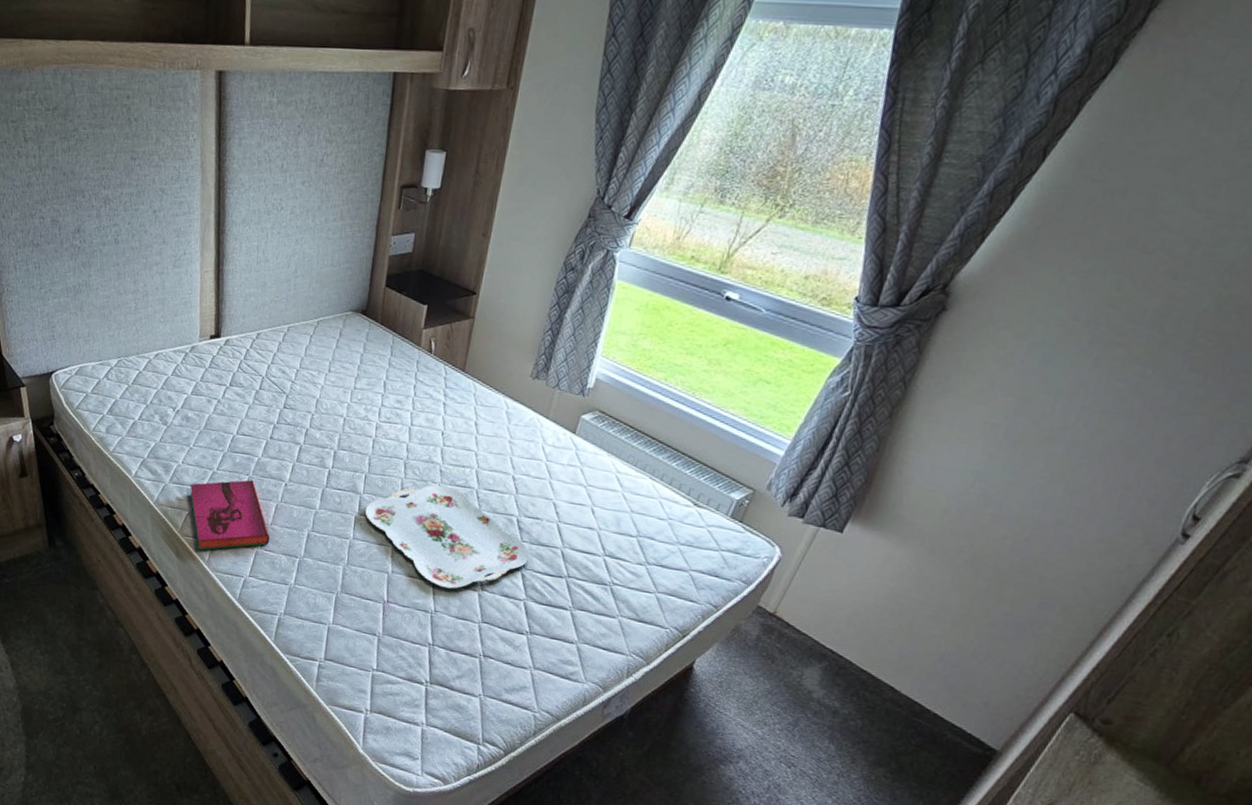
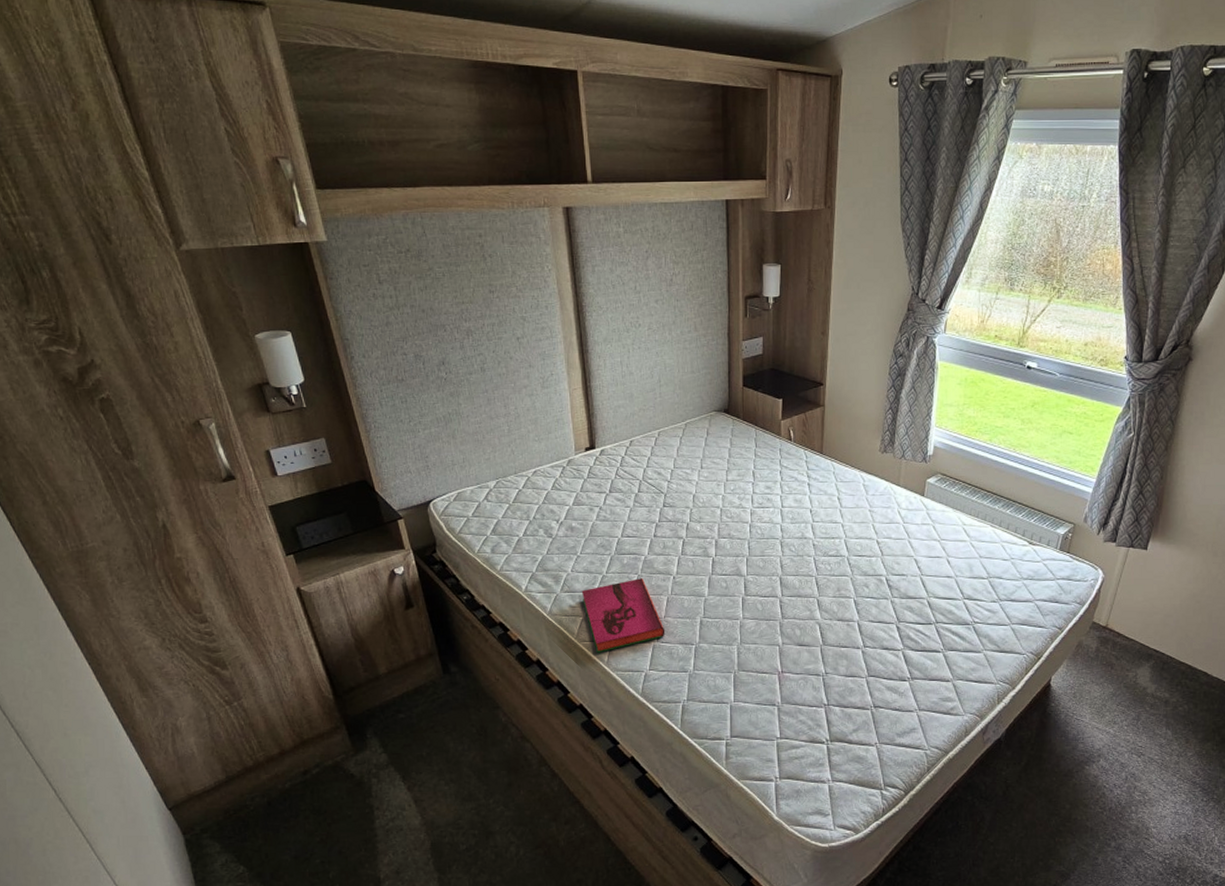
serving tray: present [364,485,529,590] -> none [750,558,901,651]

